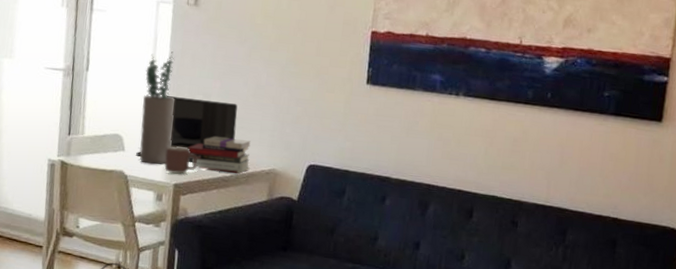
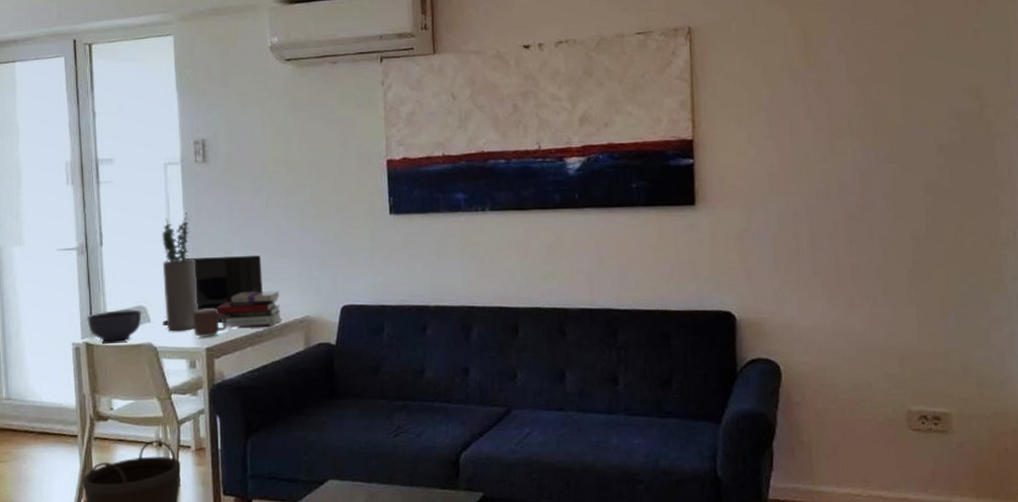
bowl: none [65,134,118,165] -> present [87,309,142,342]

